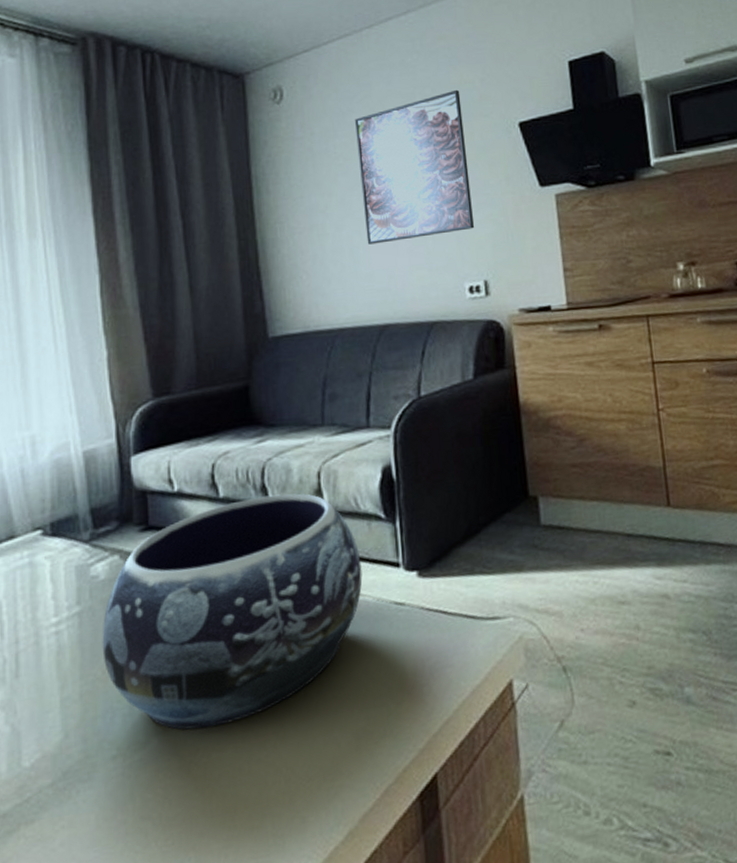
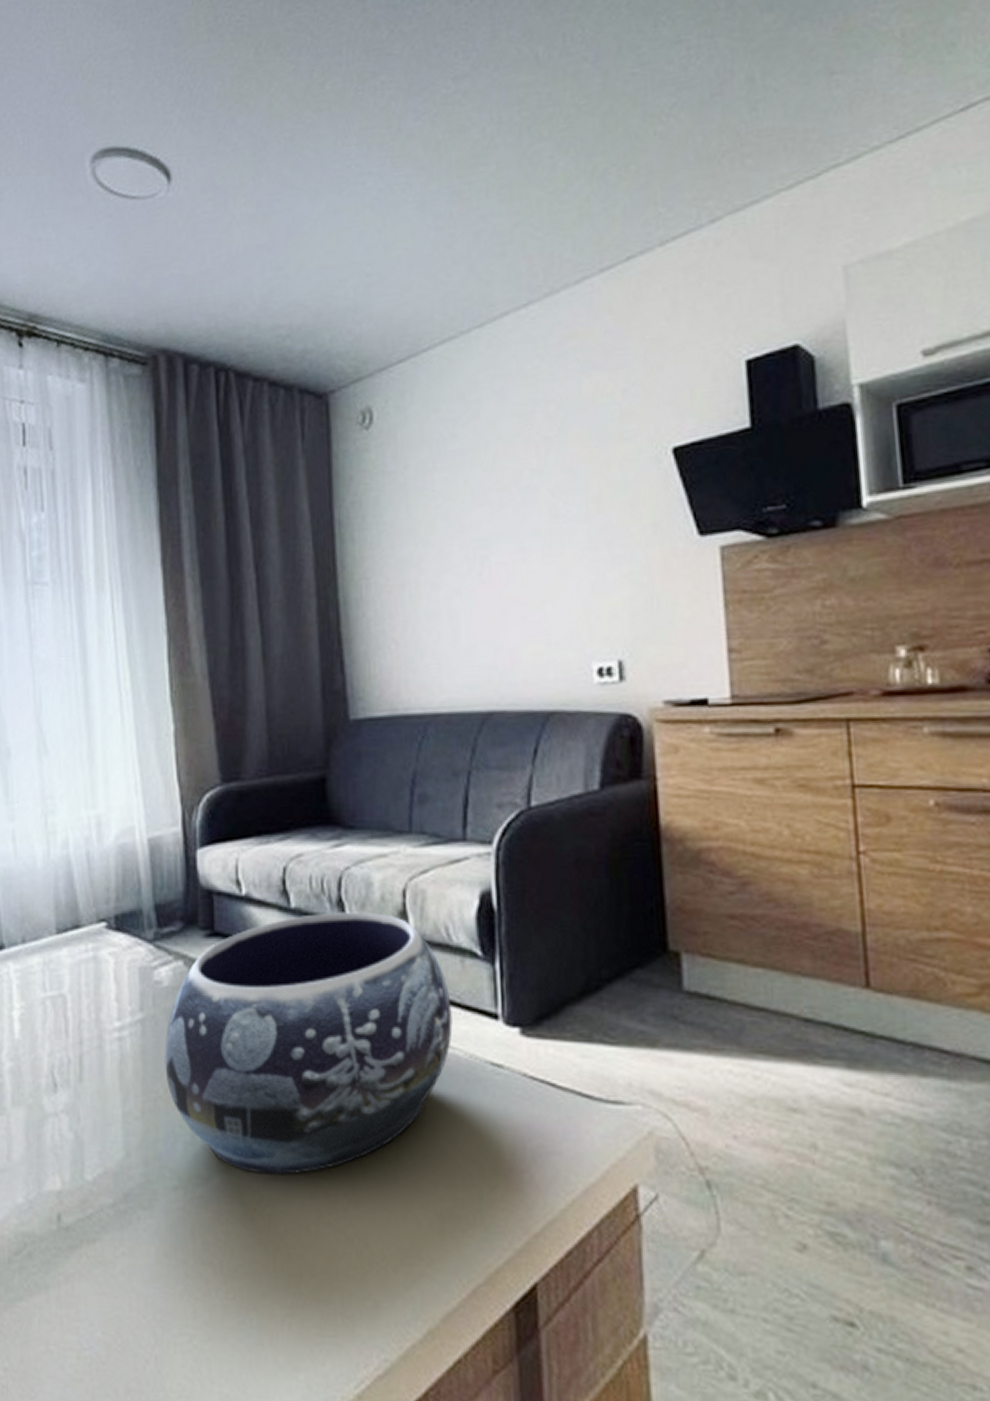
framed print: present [355,89,475,245] -> none [459,404,608,609]

